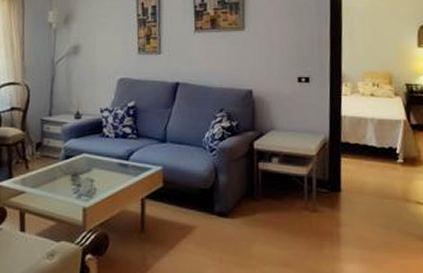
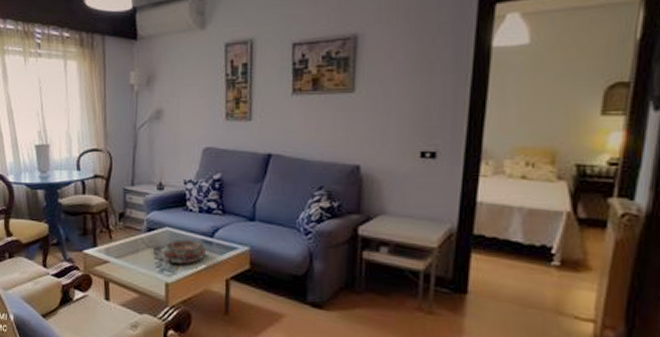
decorative bowl: none [79,164,122,187] -> present [162,239,206,264]

